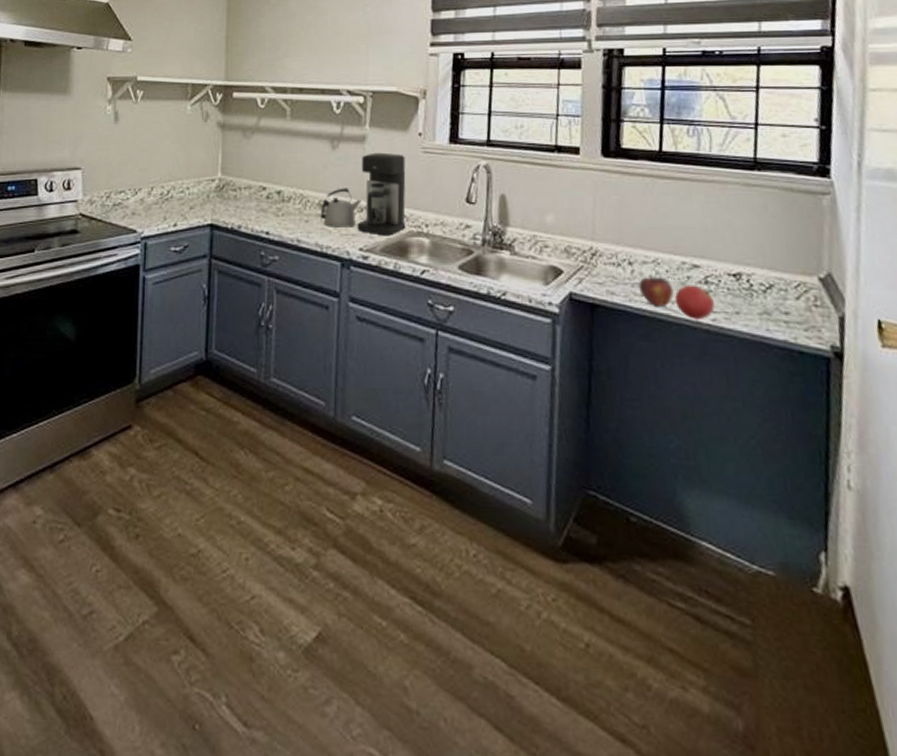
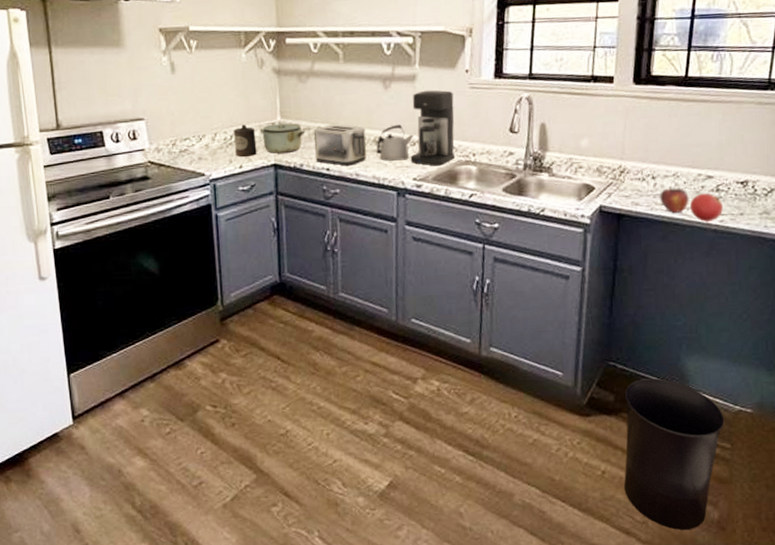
canister: none [170,179,194,214] -> present [233,124,257,157]
cooking pot: none [198,180,246,212] -> present [259,123,306,153]
toaster: none [254,184,311,230] -> present [313,124,367,166]
waste bin: none [610,517,741,744] -> present [624,378,725,530]

